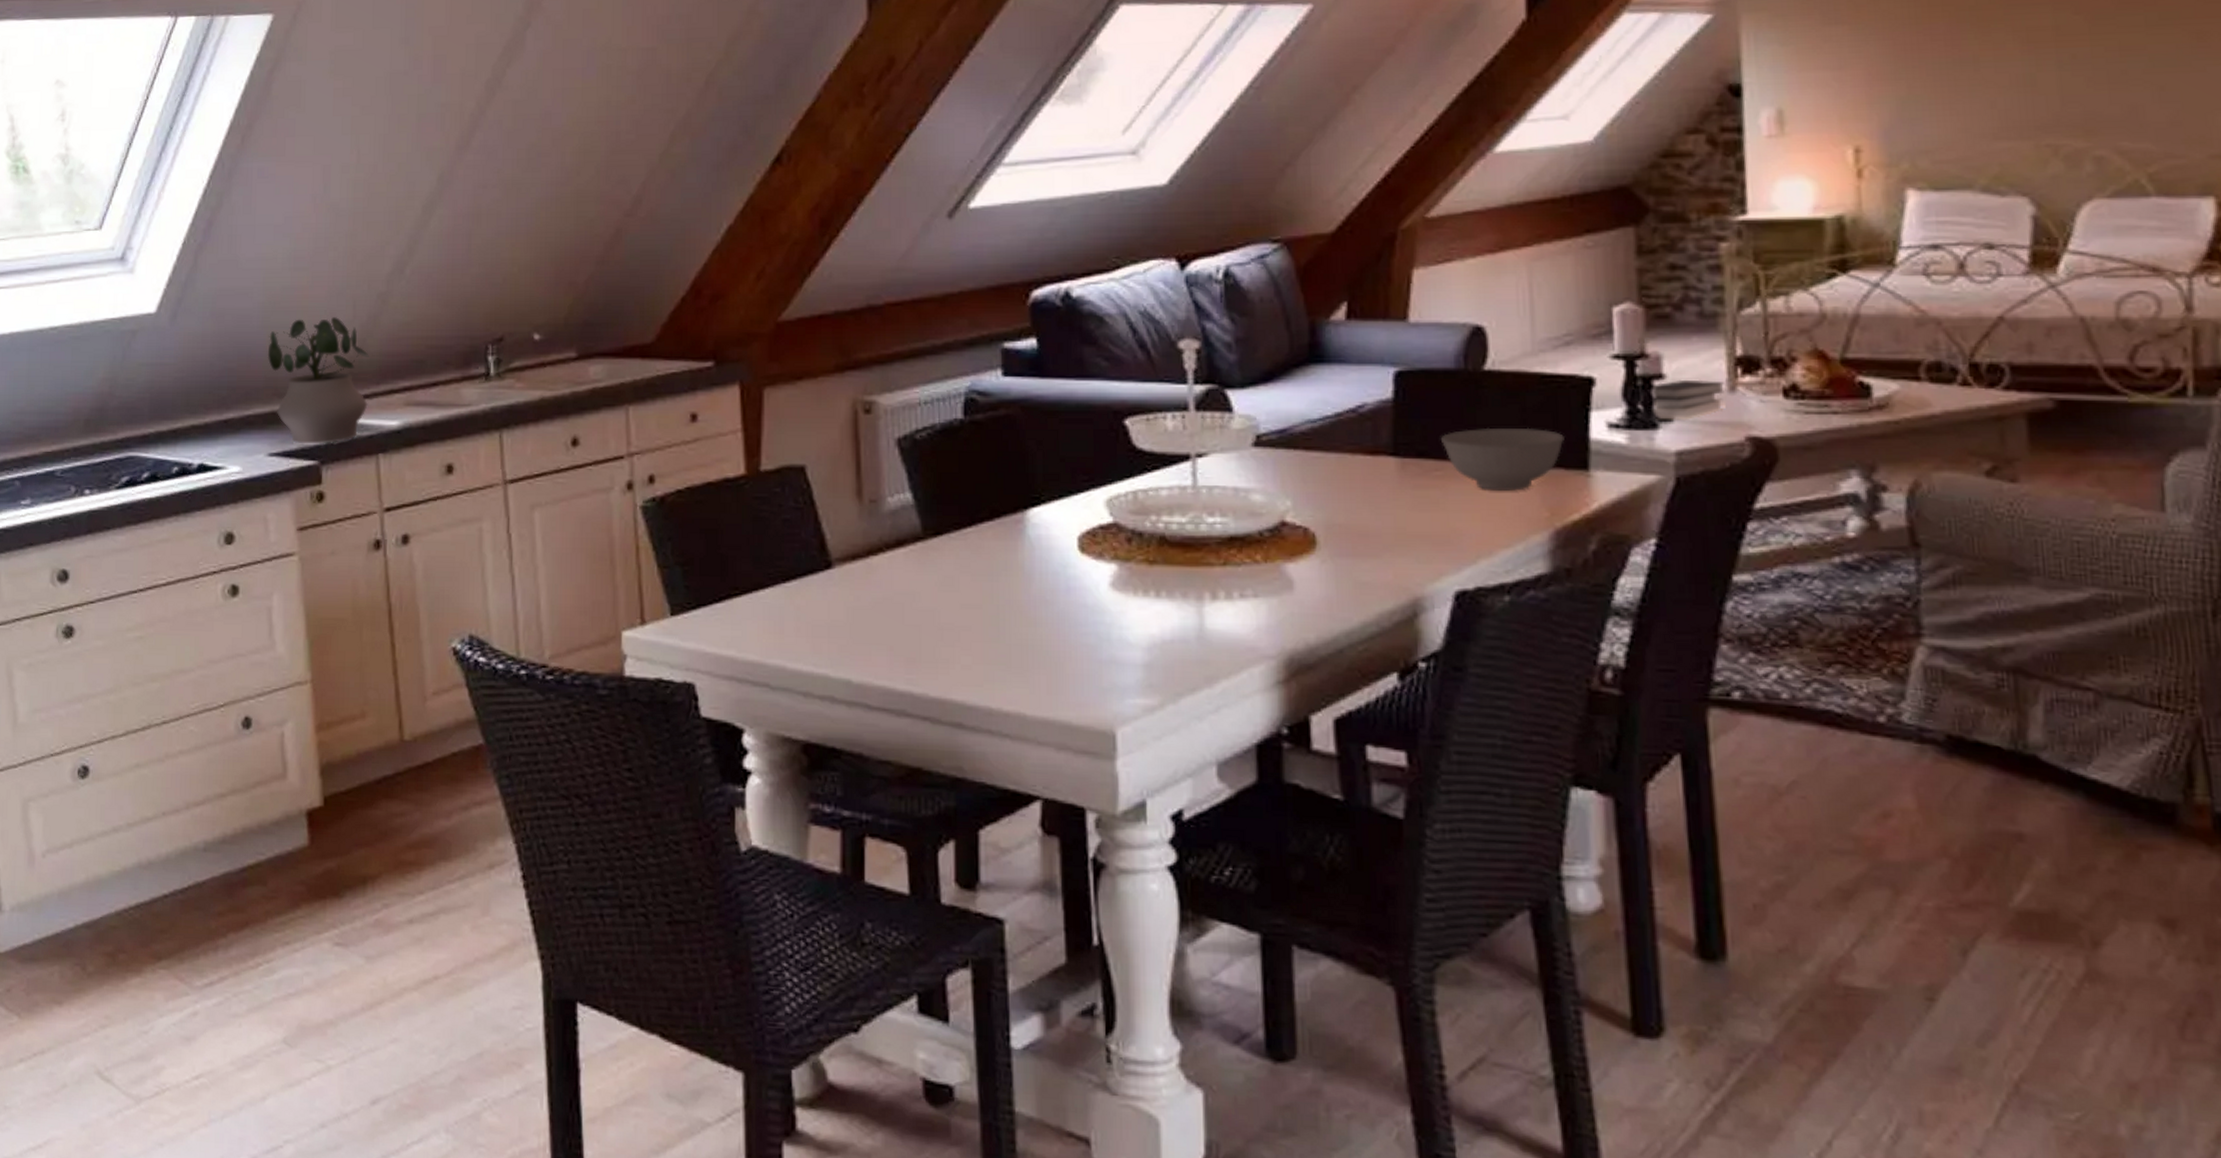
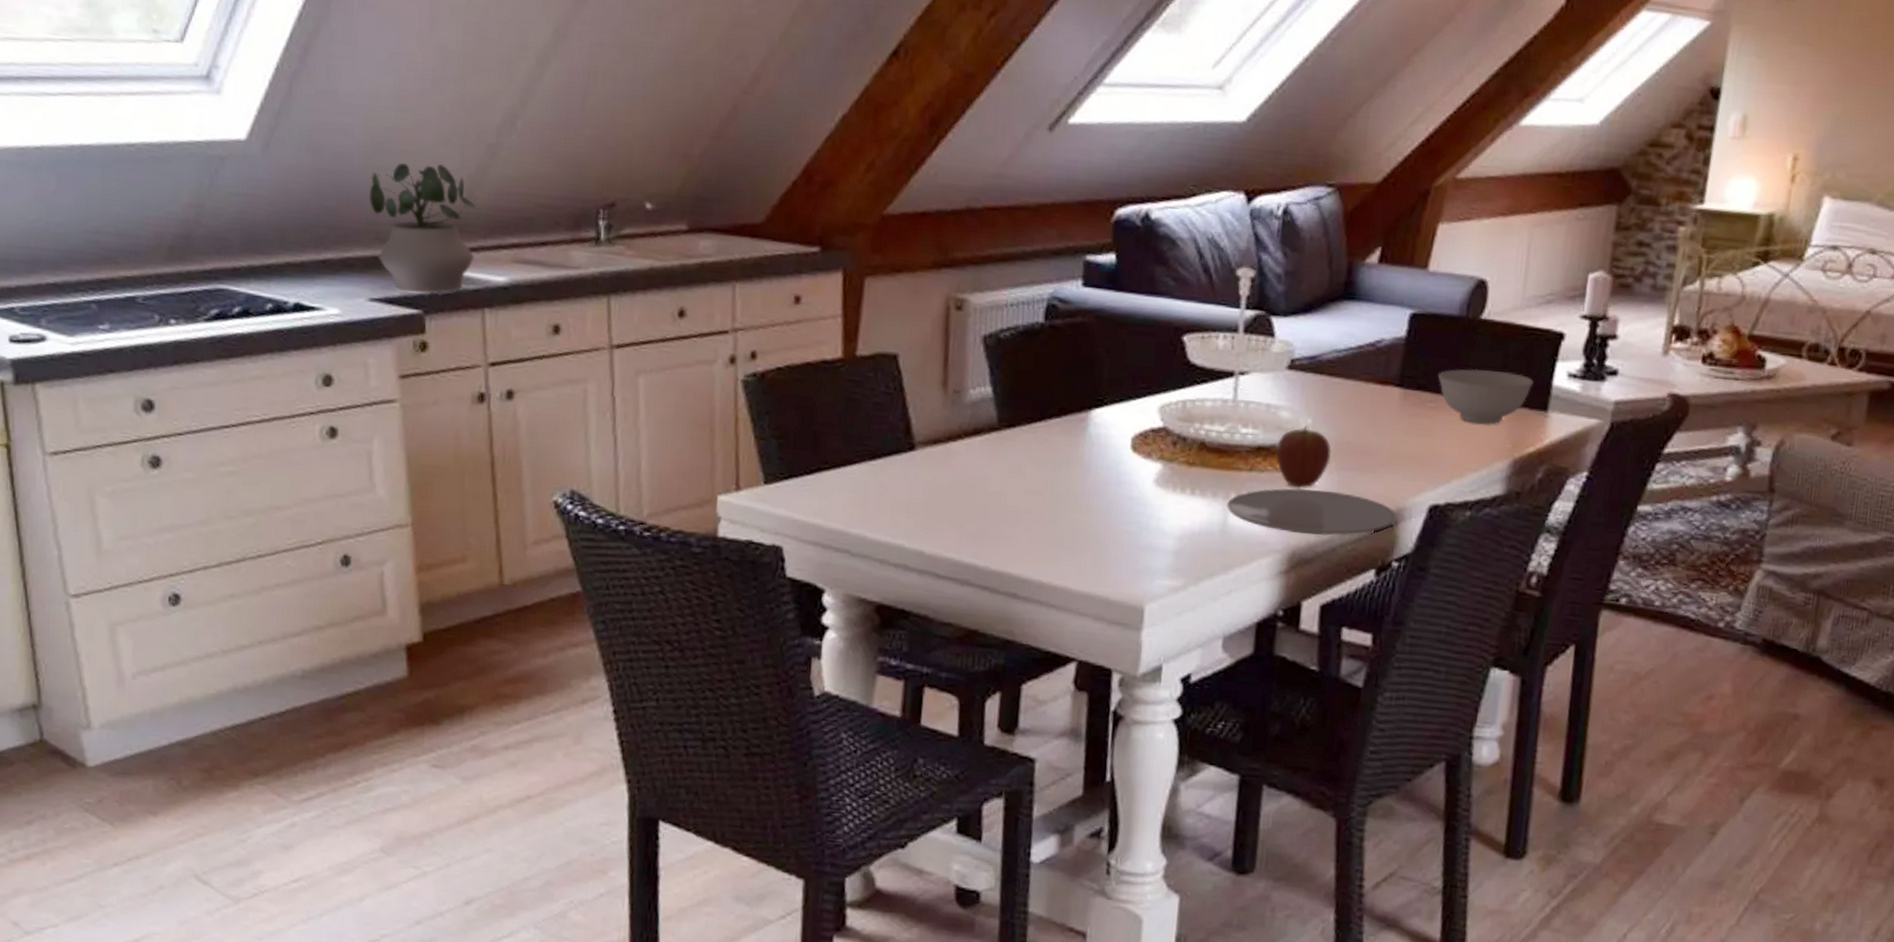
plate: none [1201,581,1416,636] -> present [1227,488,1397,536]
fruit: none [1251,509,1321,581] -> present [1275,425,1331,488]
books: present [1651,379,1725,422] -> none [1603,341,1661,377]

